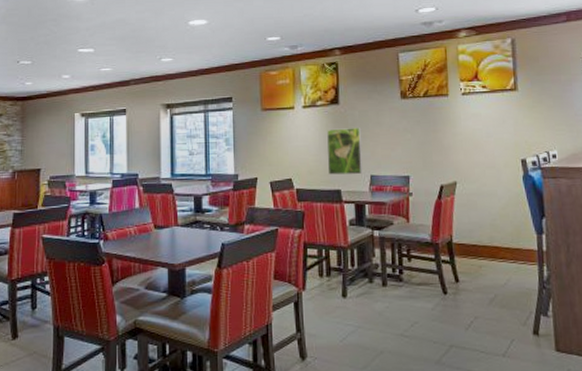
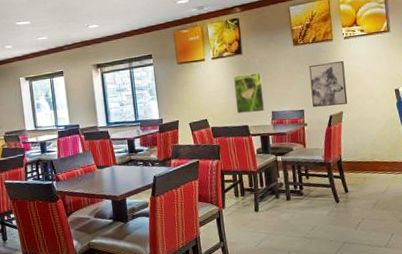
wall art: none [418,121,463,174] -> present [309,61,348,107]

